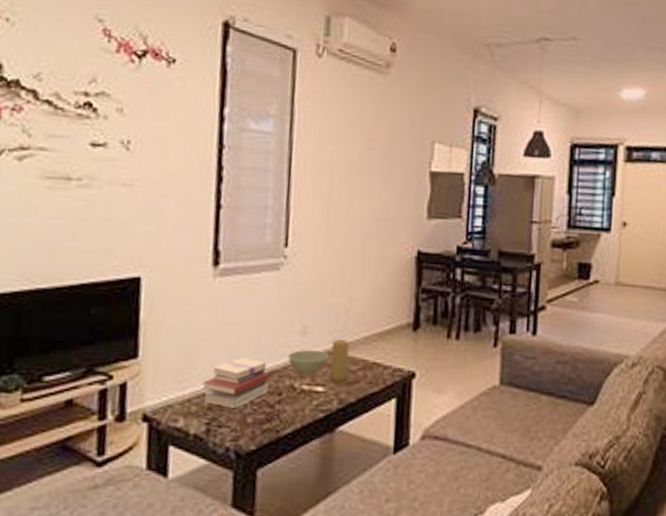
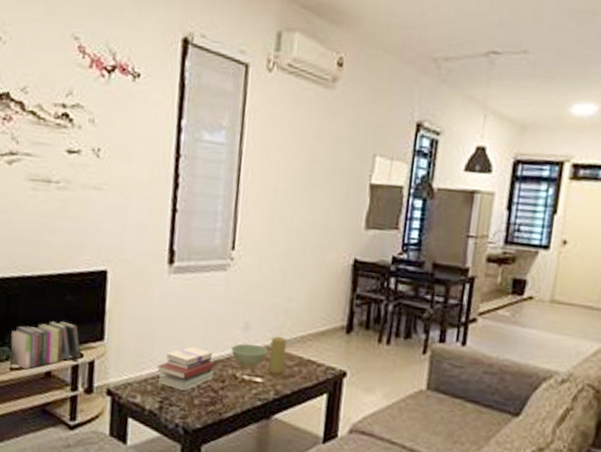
books: none [21,338,111,400] -> present [10,320,82,370]

